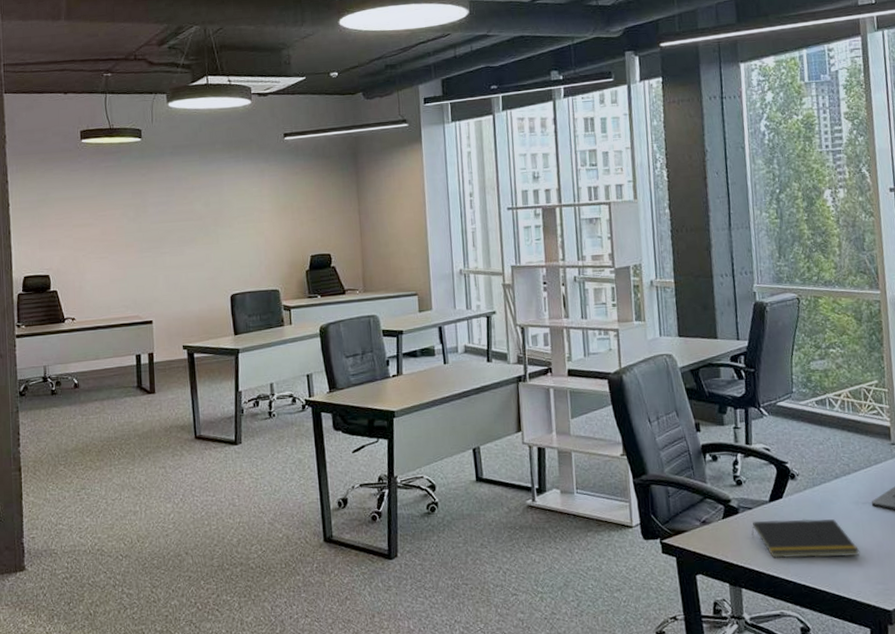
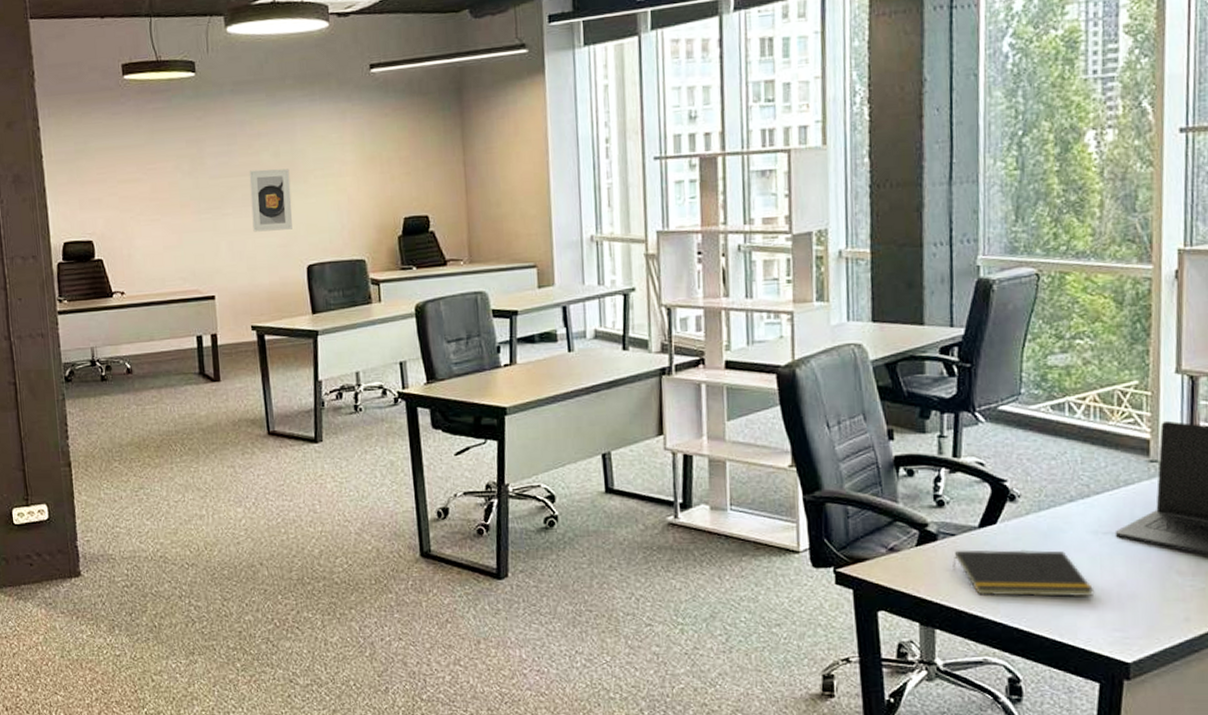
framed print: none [184,215,219,268] -> present [249,168,292,232]

